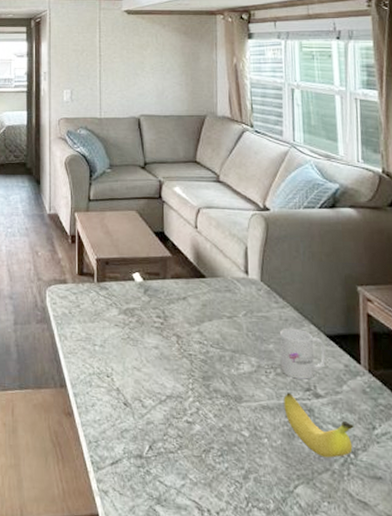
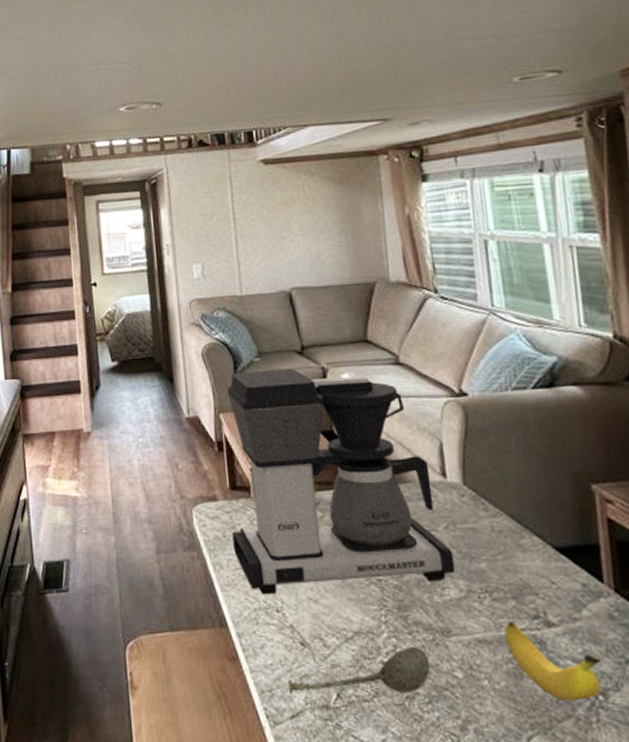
coffee maker: none [77,179,250,363] -> present [227,368,456,595]
soupspoon: none [111,409,224,448] -> present [288,646,430,694]
mug: present [279,328,327,380] -> none [492,541,558,604]

